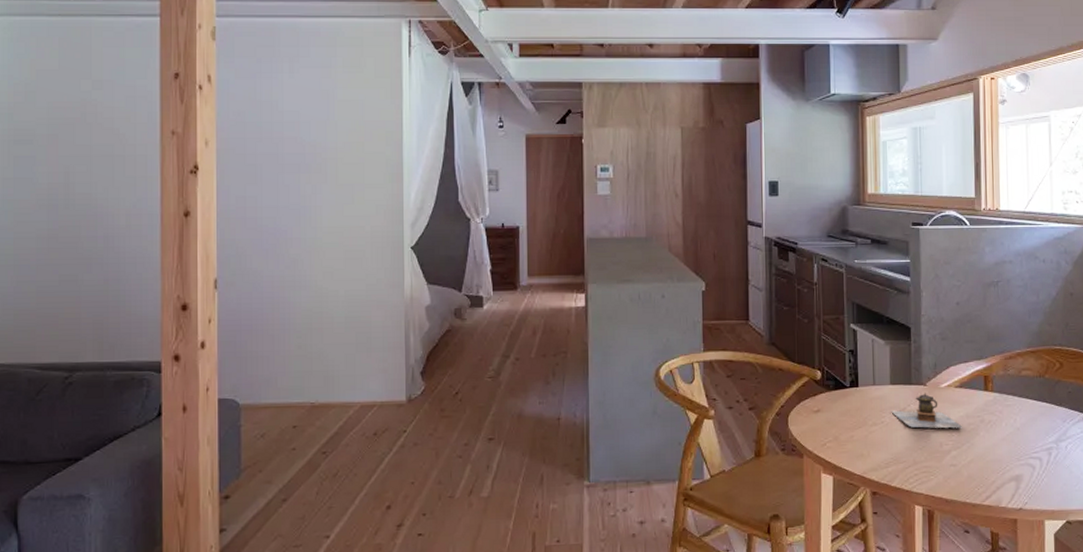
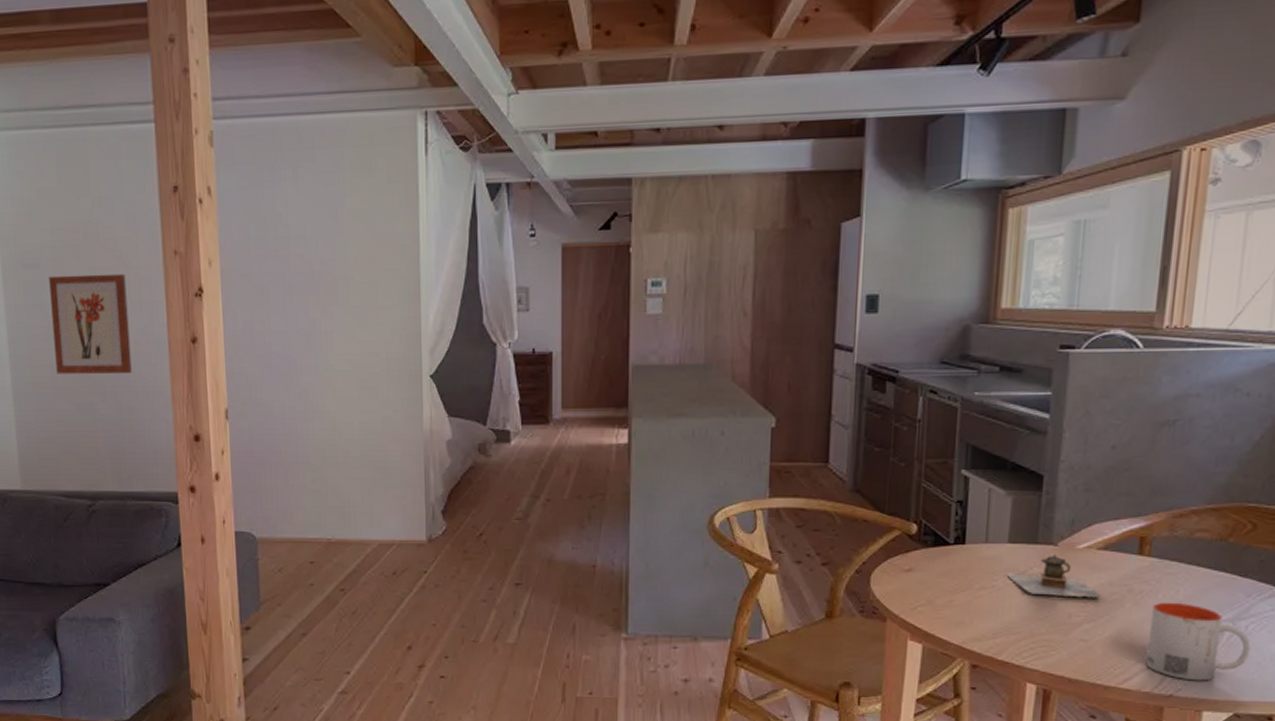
wall art: none [41,151,121,246] -> present [49,273,132,374]
mug: none [999,429,1071,495] -> present [1145,602,1251,681]

